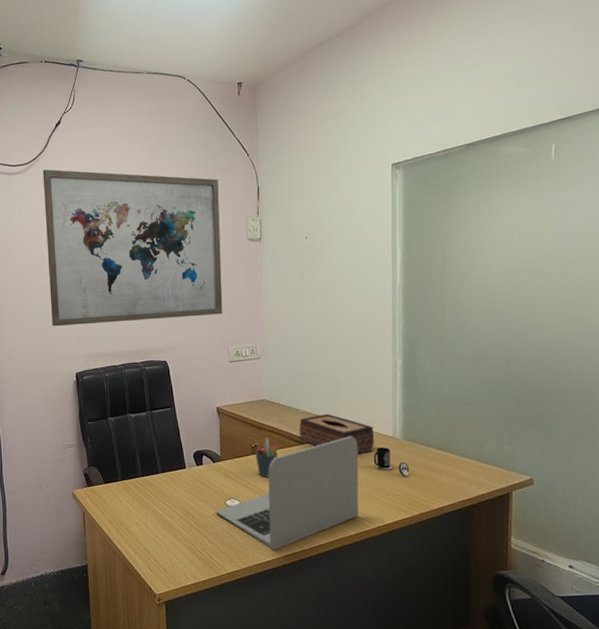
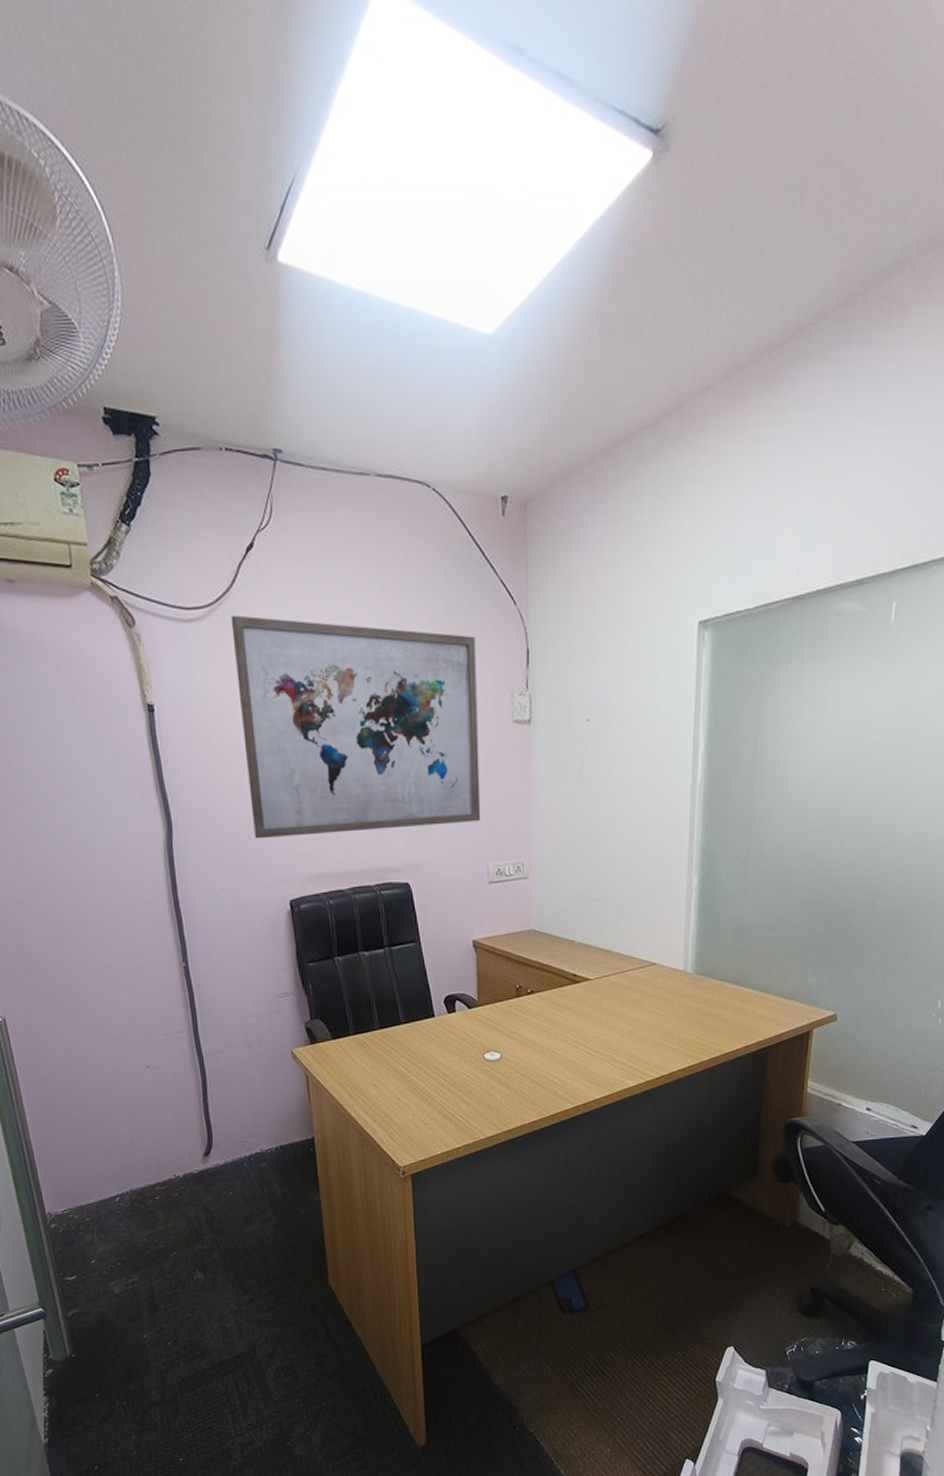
laptop: present [216,436,360,550] -> none [472,971,643,1108]
pen holder: present [255,437,279,478] -> none [520,976,549,1025]
tissue box: present [299,413,375,454] -> none [574,944,663,992]
mug: present [373,447,410,476] -> none [660,984,701,1016]

